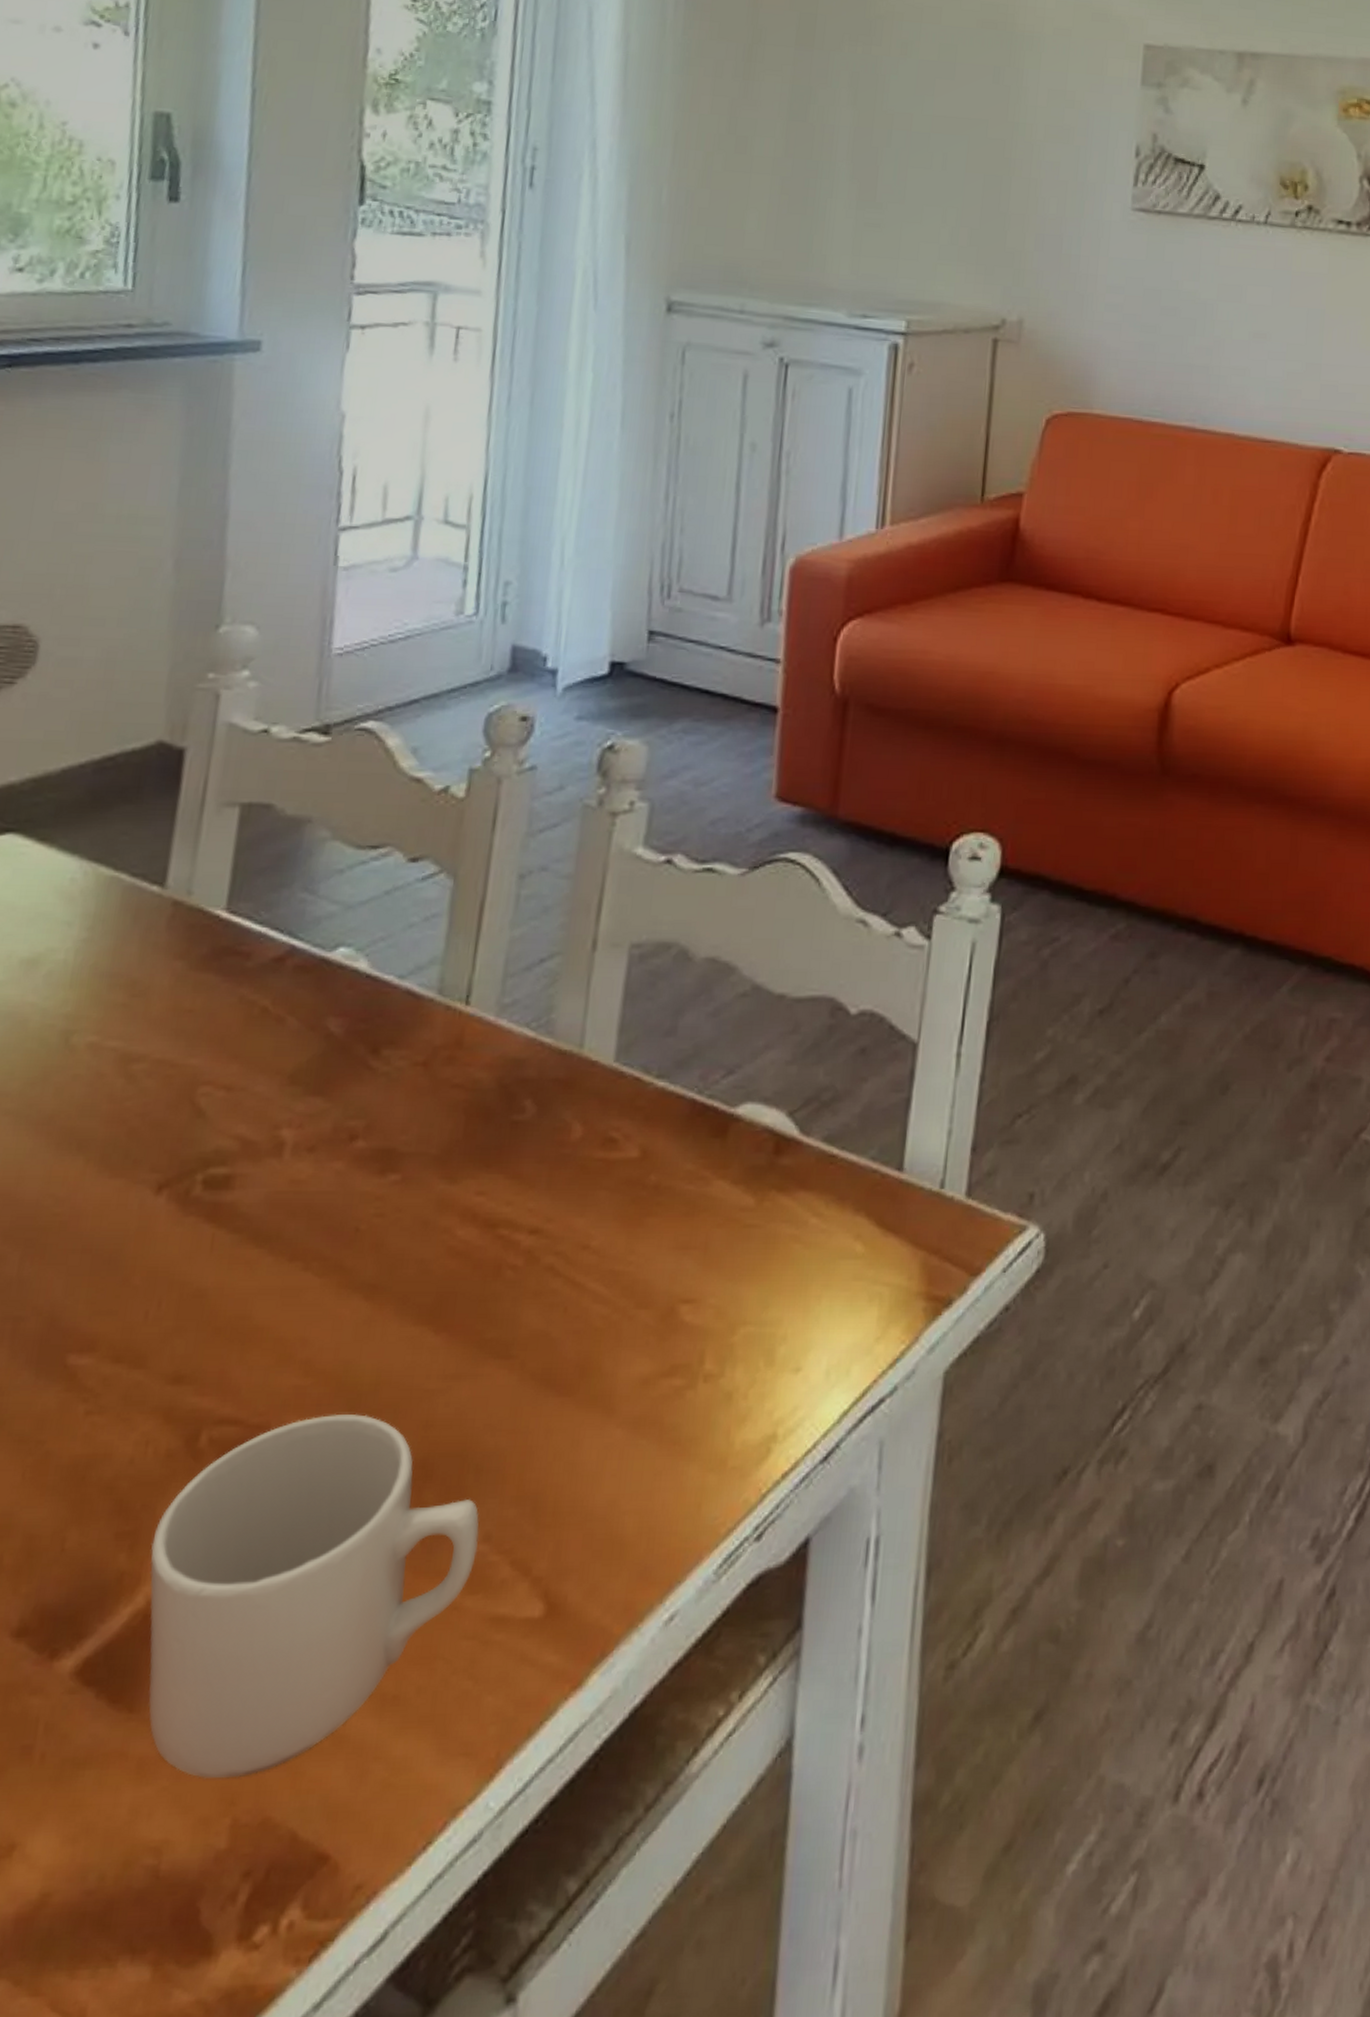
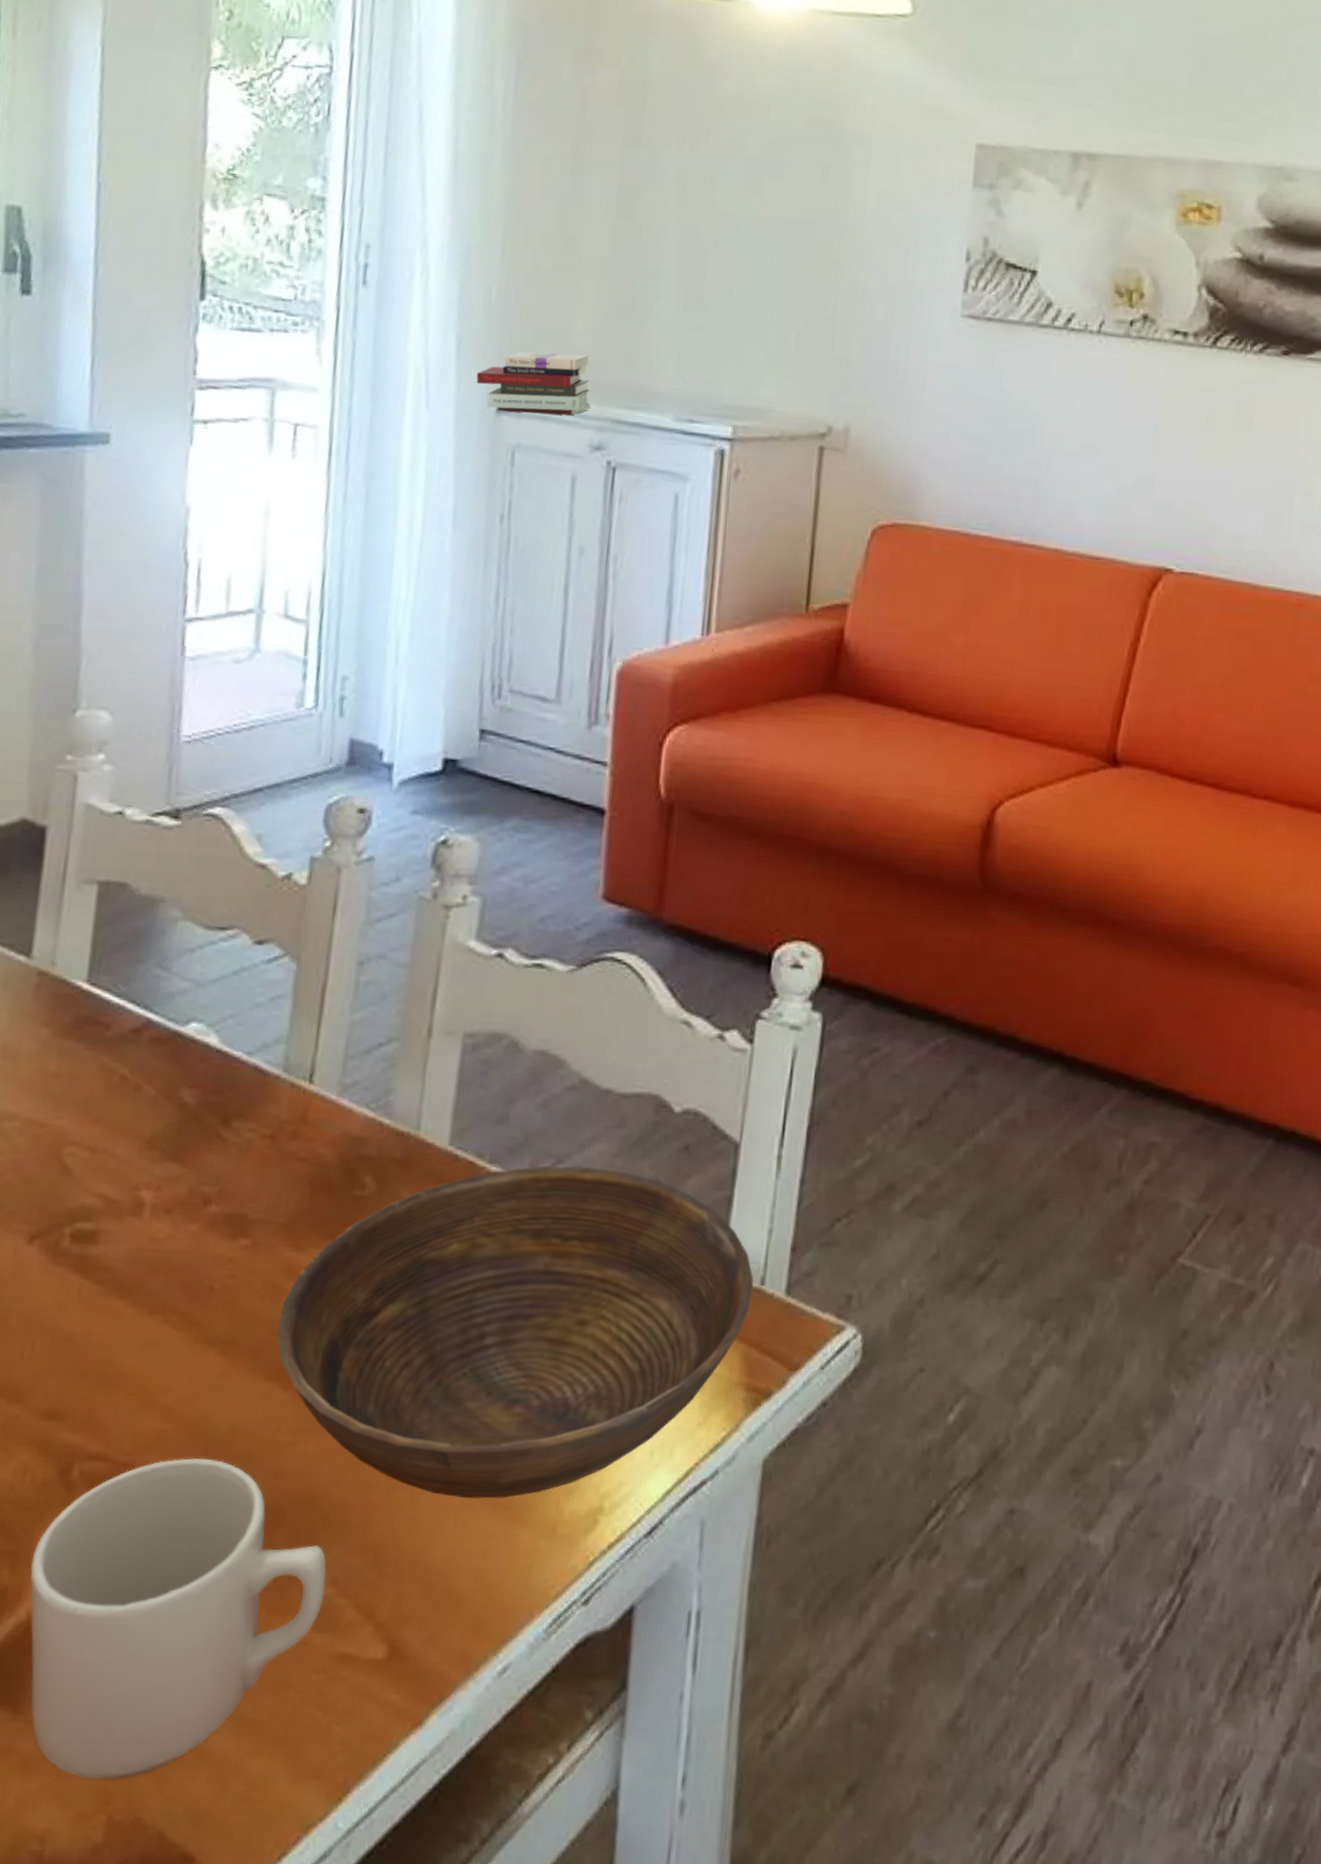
bowl: none [427,1077,933,1437] -> present [276,1166,754,1499]
books: none [646,250,764,313] -> present [476,351,591,416]

